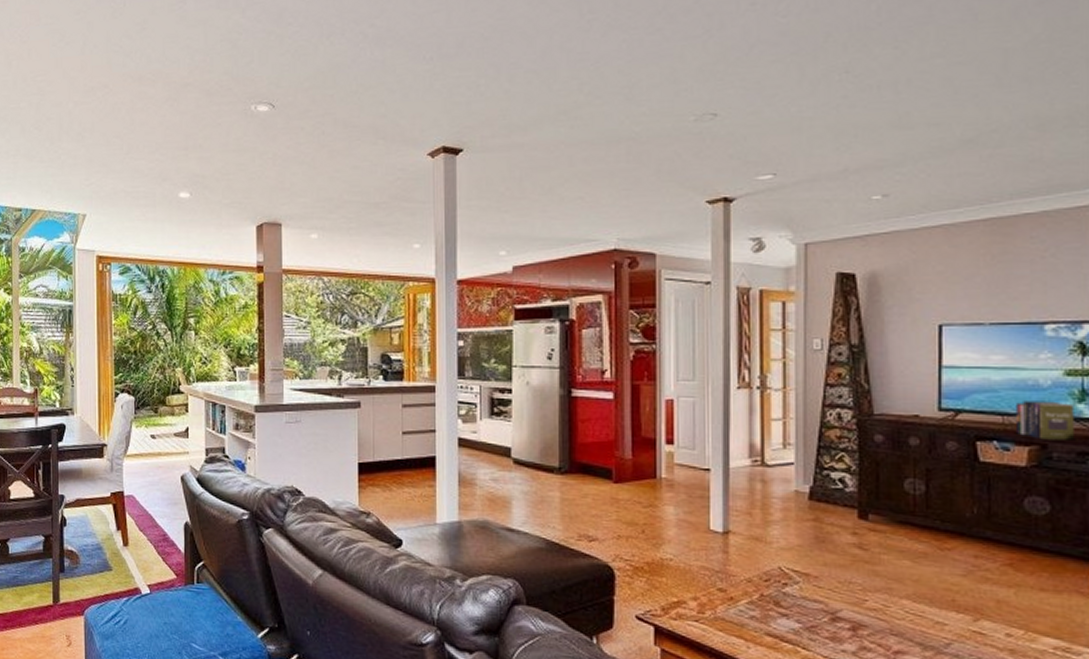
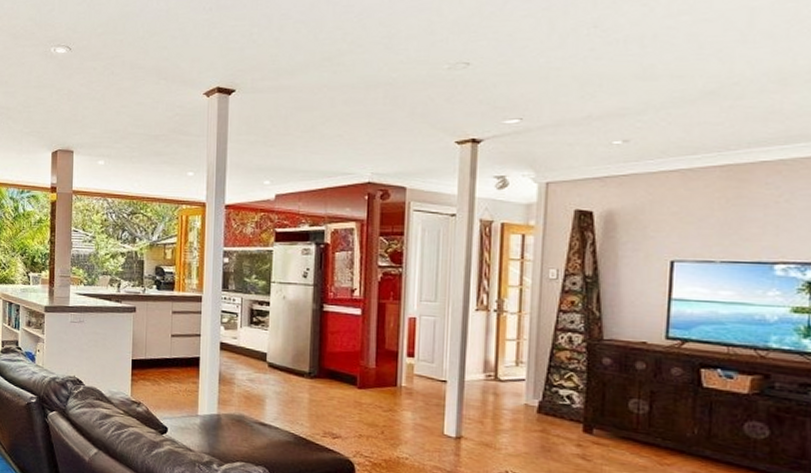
books: present [1017,401,1074,441] -> none [741,333,799,372]

